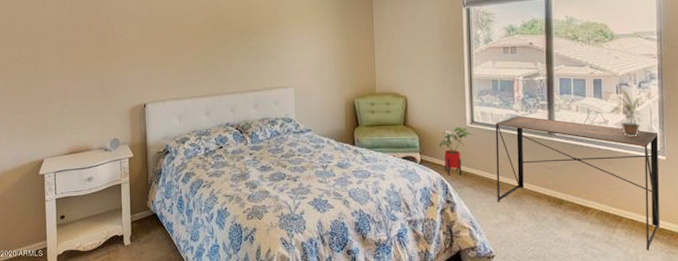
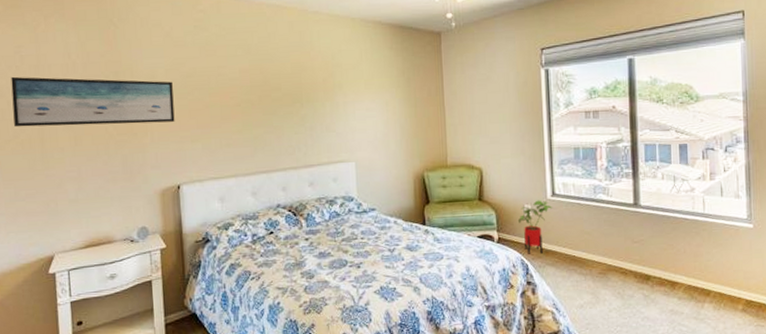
wall art: none [13,10,143,52] -> present [11,76,175,127]
desk: present [495,116,660,251] -> none [578,186,749,325]
potted plant: present [610,89,657,137] -> none [697,154,743,205]

